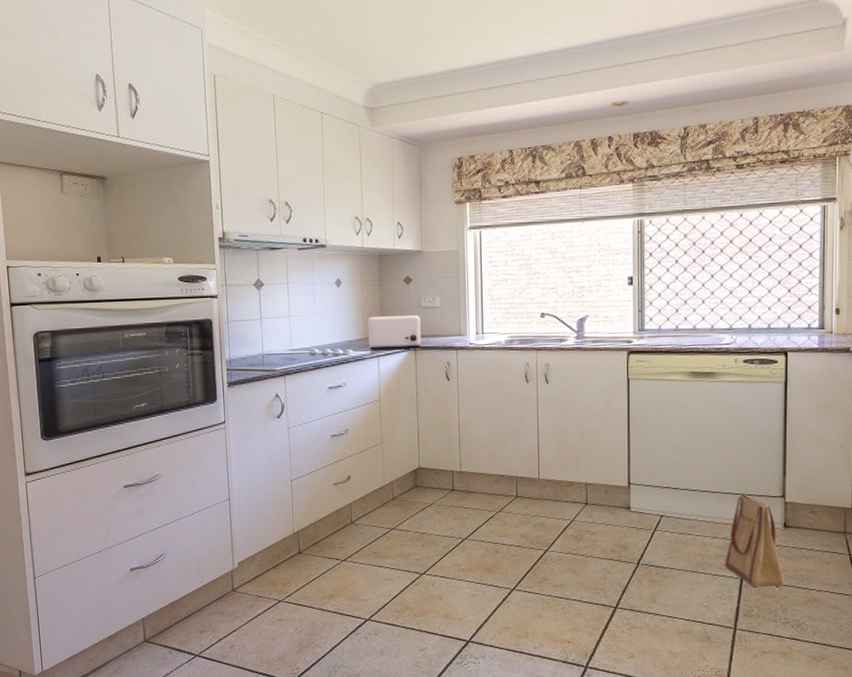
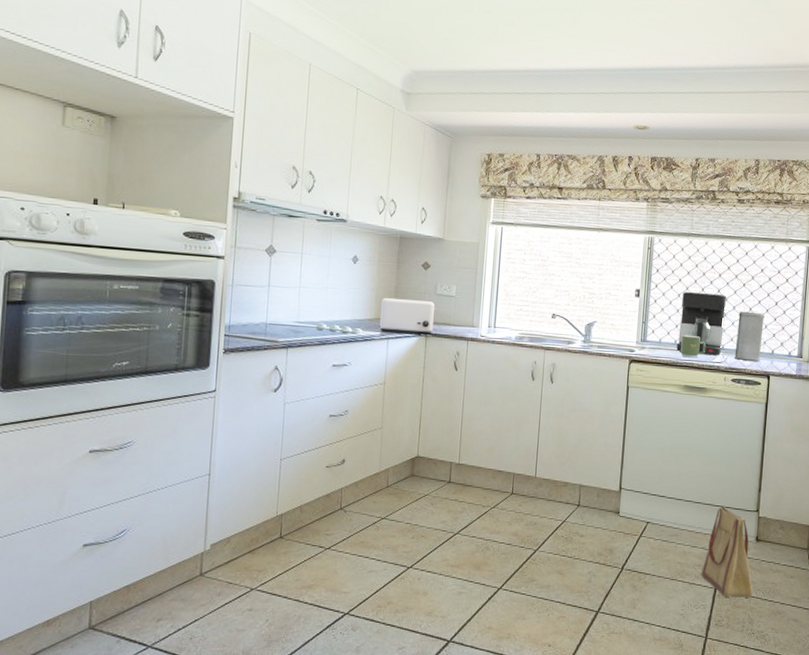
coffee maker: none [678,271,731,338] -> present [676,291,726,356]
mug: none [683,319,711,342] -> present [681,335,706,358]
canister: none [745,285,776,339] -> present [734,311,765,361]

